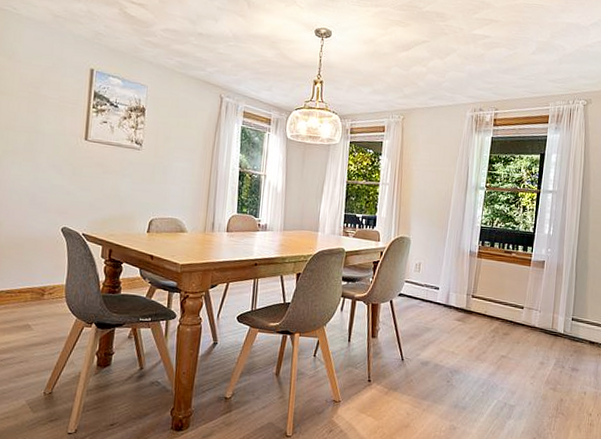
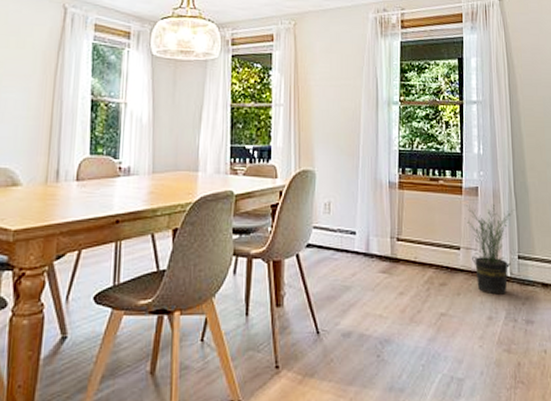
potted plant: none [530,274,574,347] -> present [464,204,515,295]

